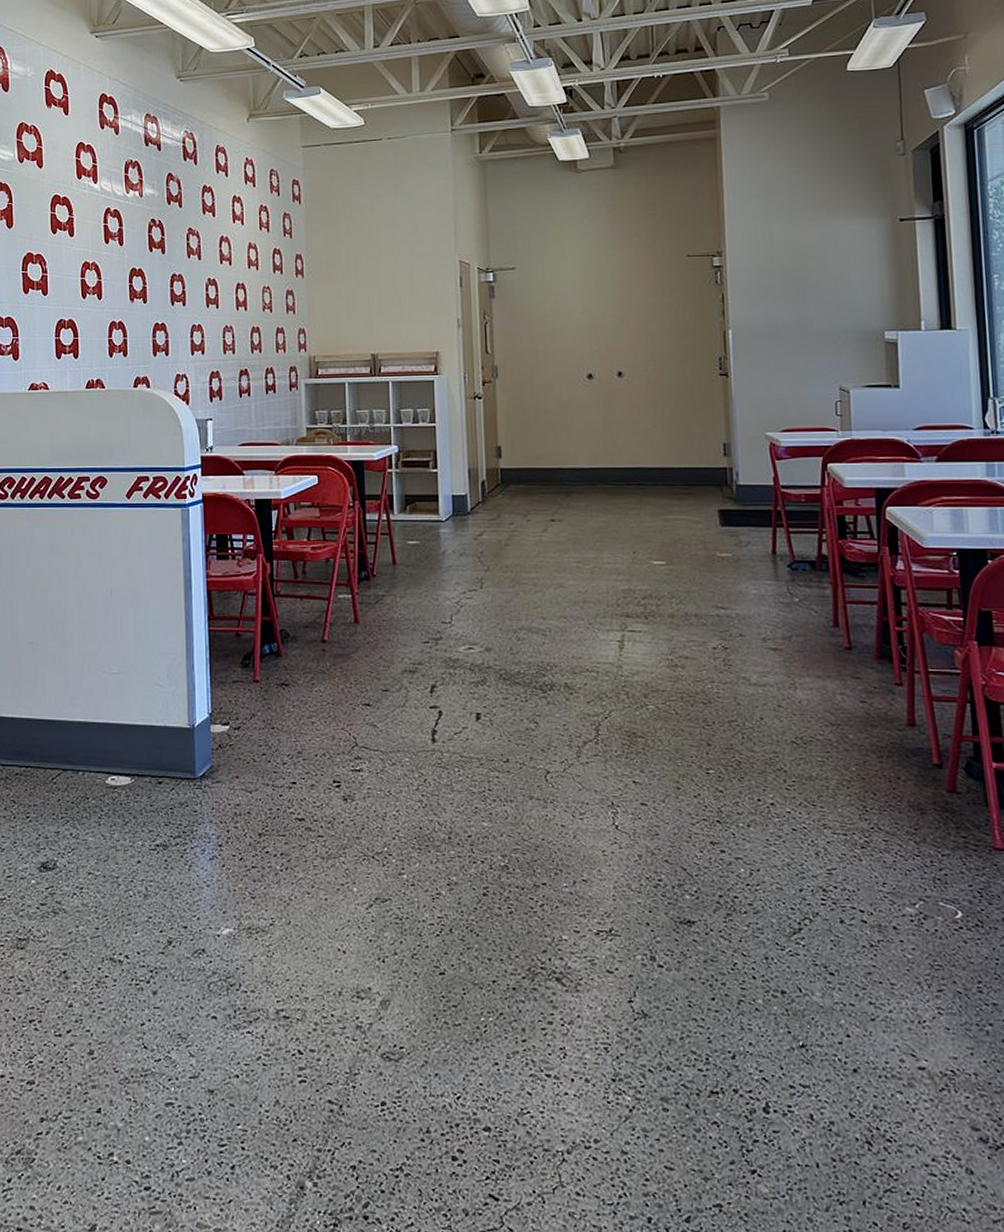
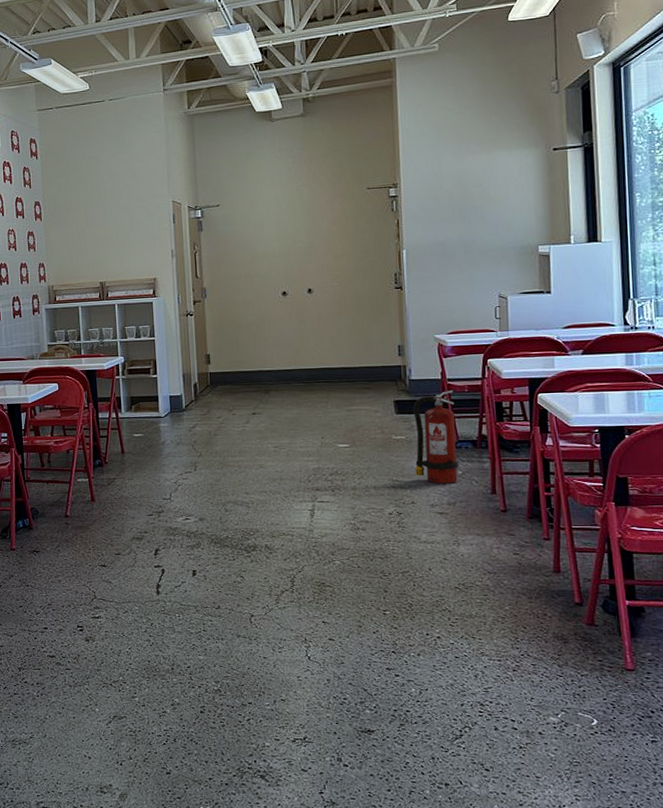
fire extinguisher: none [740,500,794,613] -> present [412,390,458,484]

